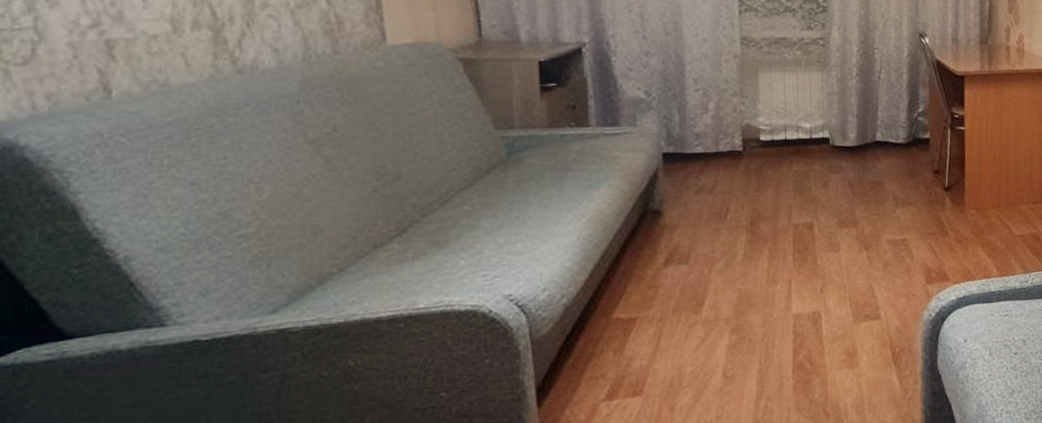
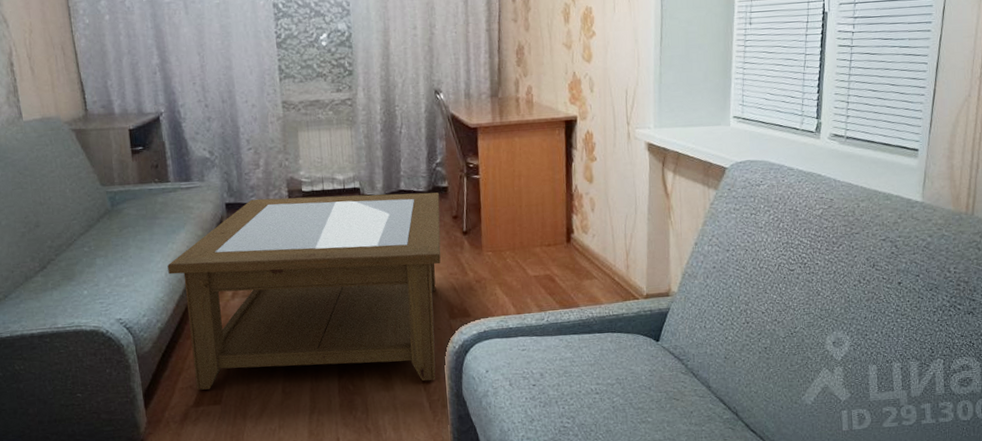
coffee table: none [581,144,920,380] -> present [167,192,441,390]

